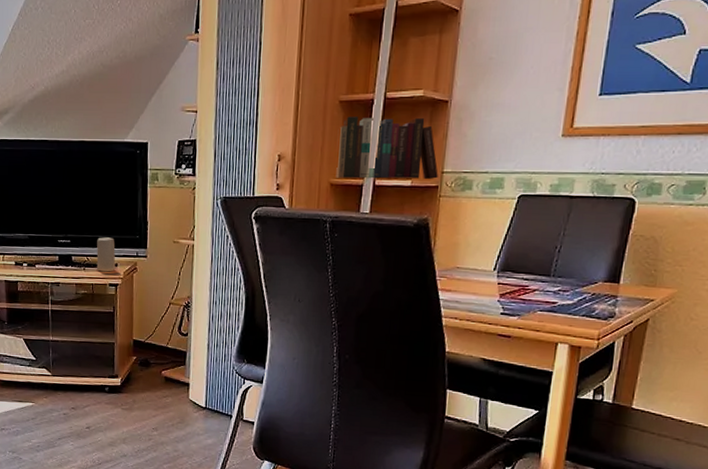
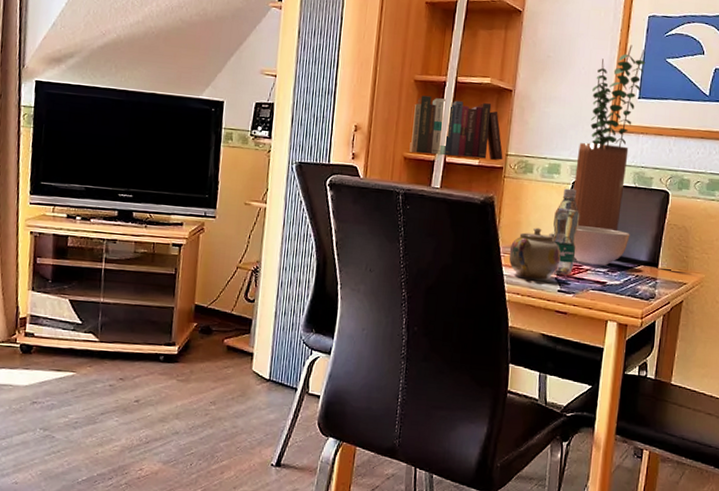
candle: present [96,237,116,272] -> none [159,194,182,231]
teapot: none [445,248,505,303] -> present [509,227,561,280]
bottle: none [494,204,527,298] -> present [552,188,580,276]
bowl: none [519,243,586,285] -> present [574,225,630,266]
vase: none [520,33,609,247] -> present [574,45,646,232]

